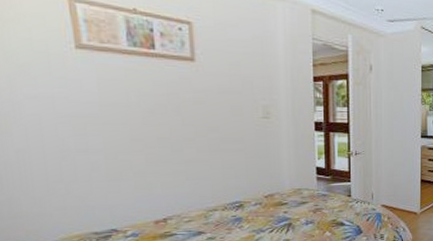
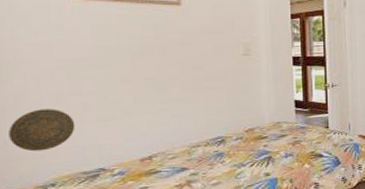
decorative plate: none [11,166,84,210] -> present [9,108,76,152]

